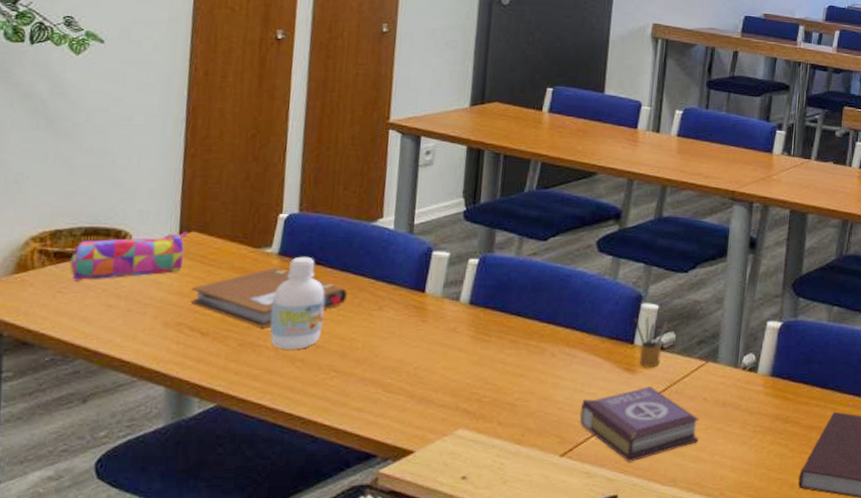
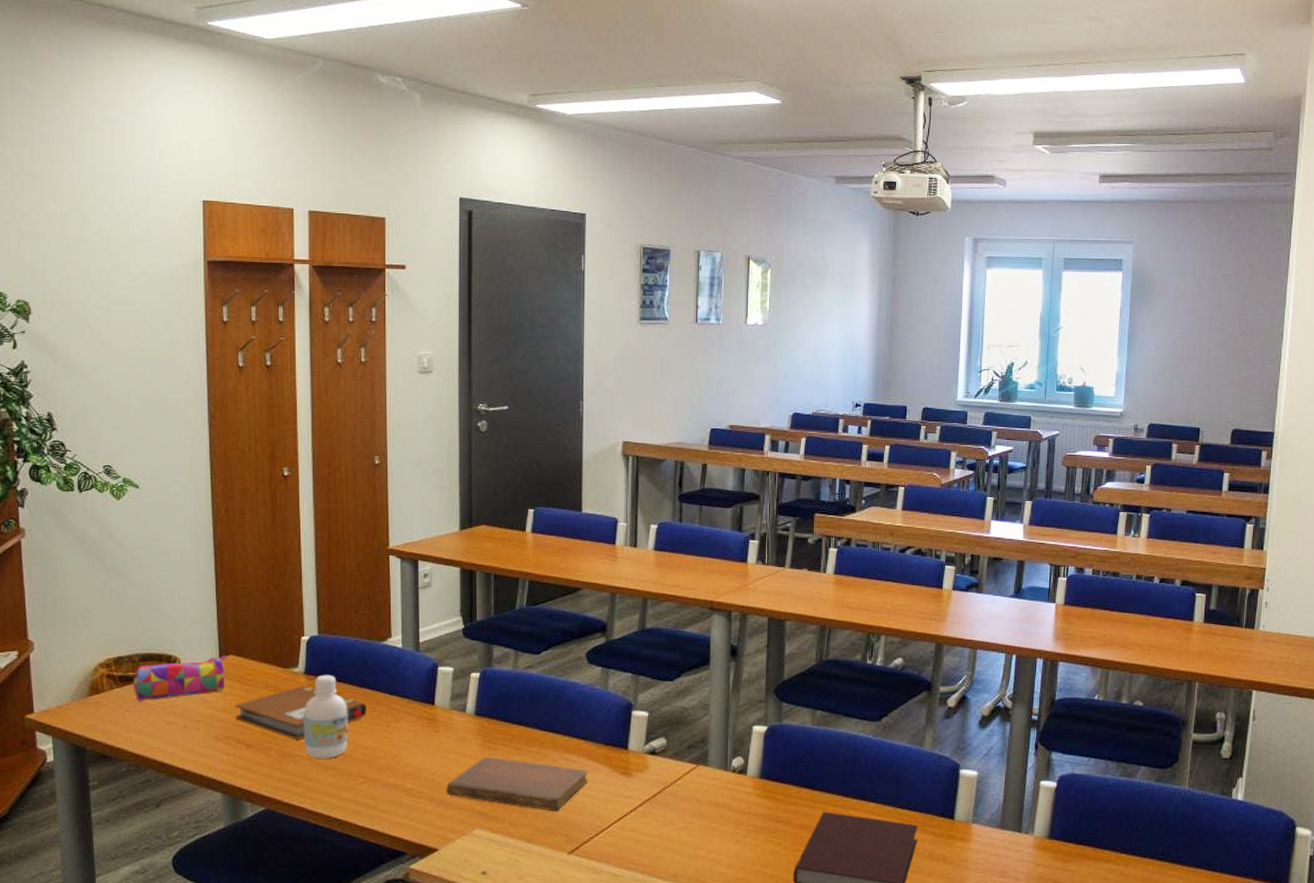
notebook: none [429,349,589,410] -> present [446,756,588,811]
book: present [579,386,700,462] -> none [583,789,696,859]
pencil box: present [633,316,668,367] -> none [626,723,658,771]

